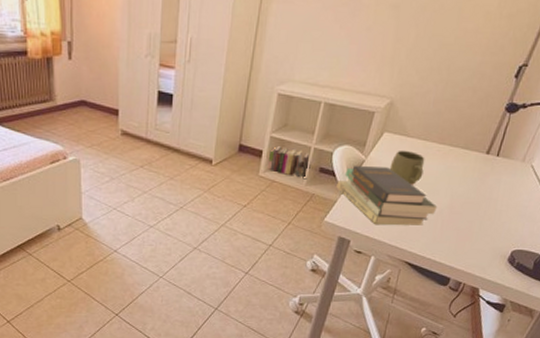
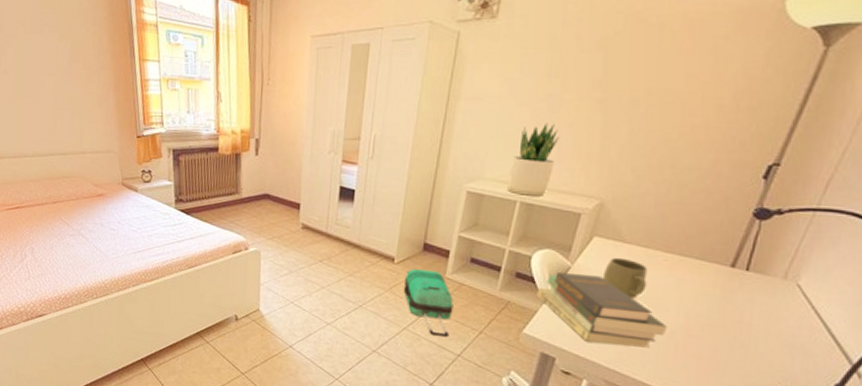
suitcase: none [221,169,266,231] -> present [404,268,453,338]
books: present [267,145,311,180] -> none [455,245,506,285]
planter: none [313,27,359,97] -> present [507,123,559,197]

